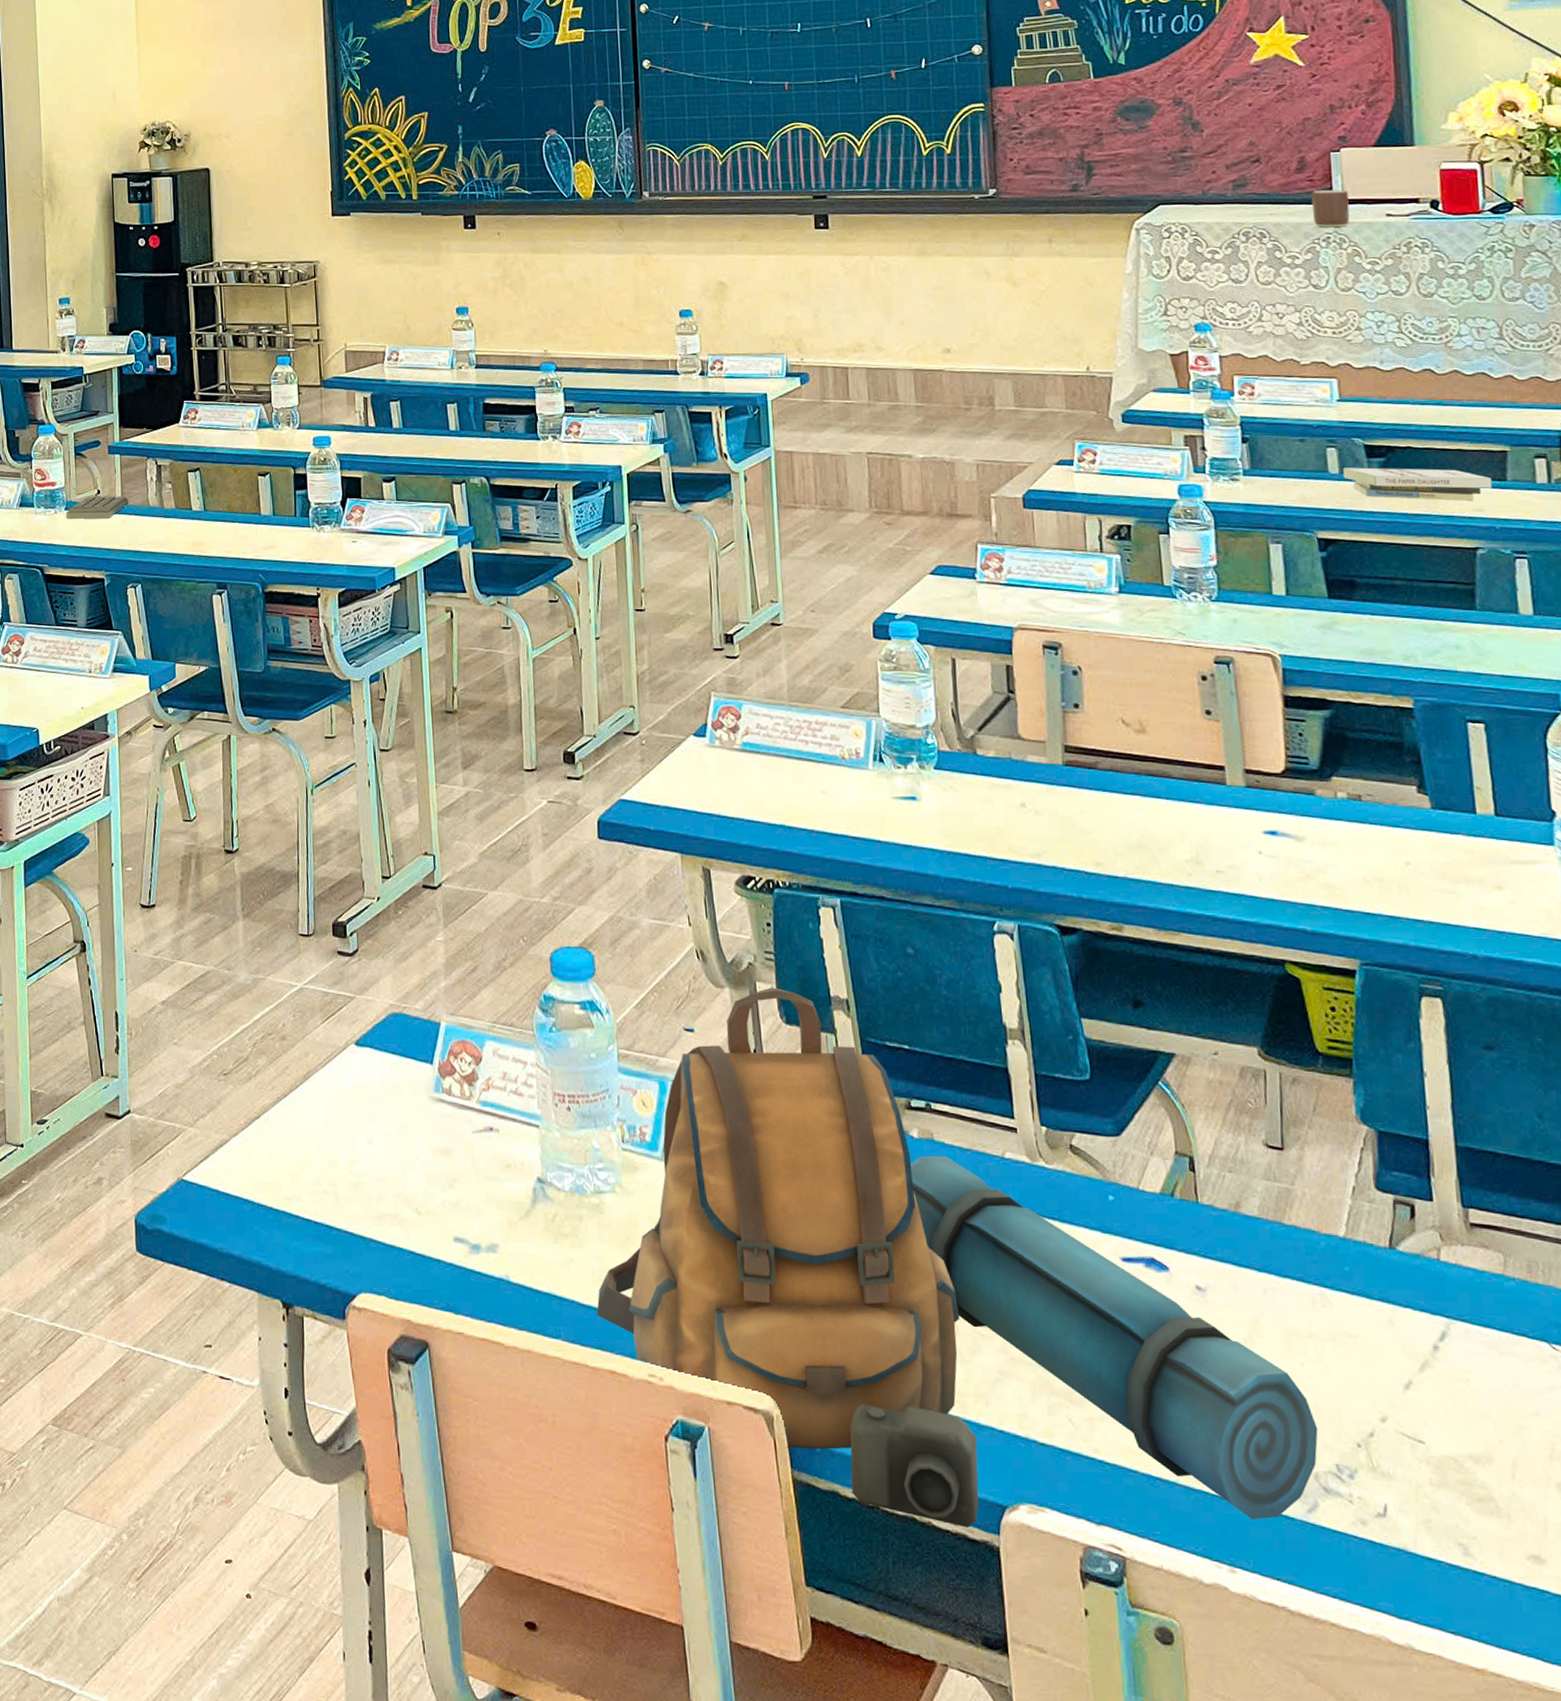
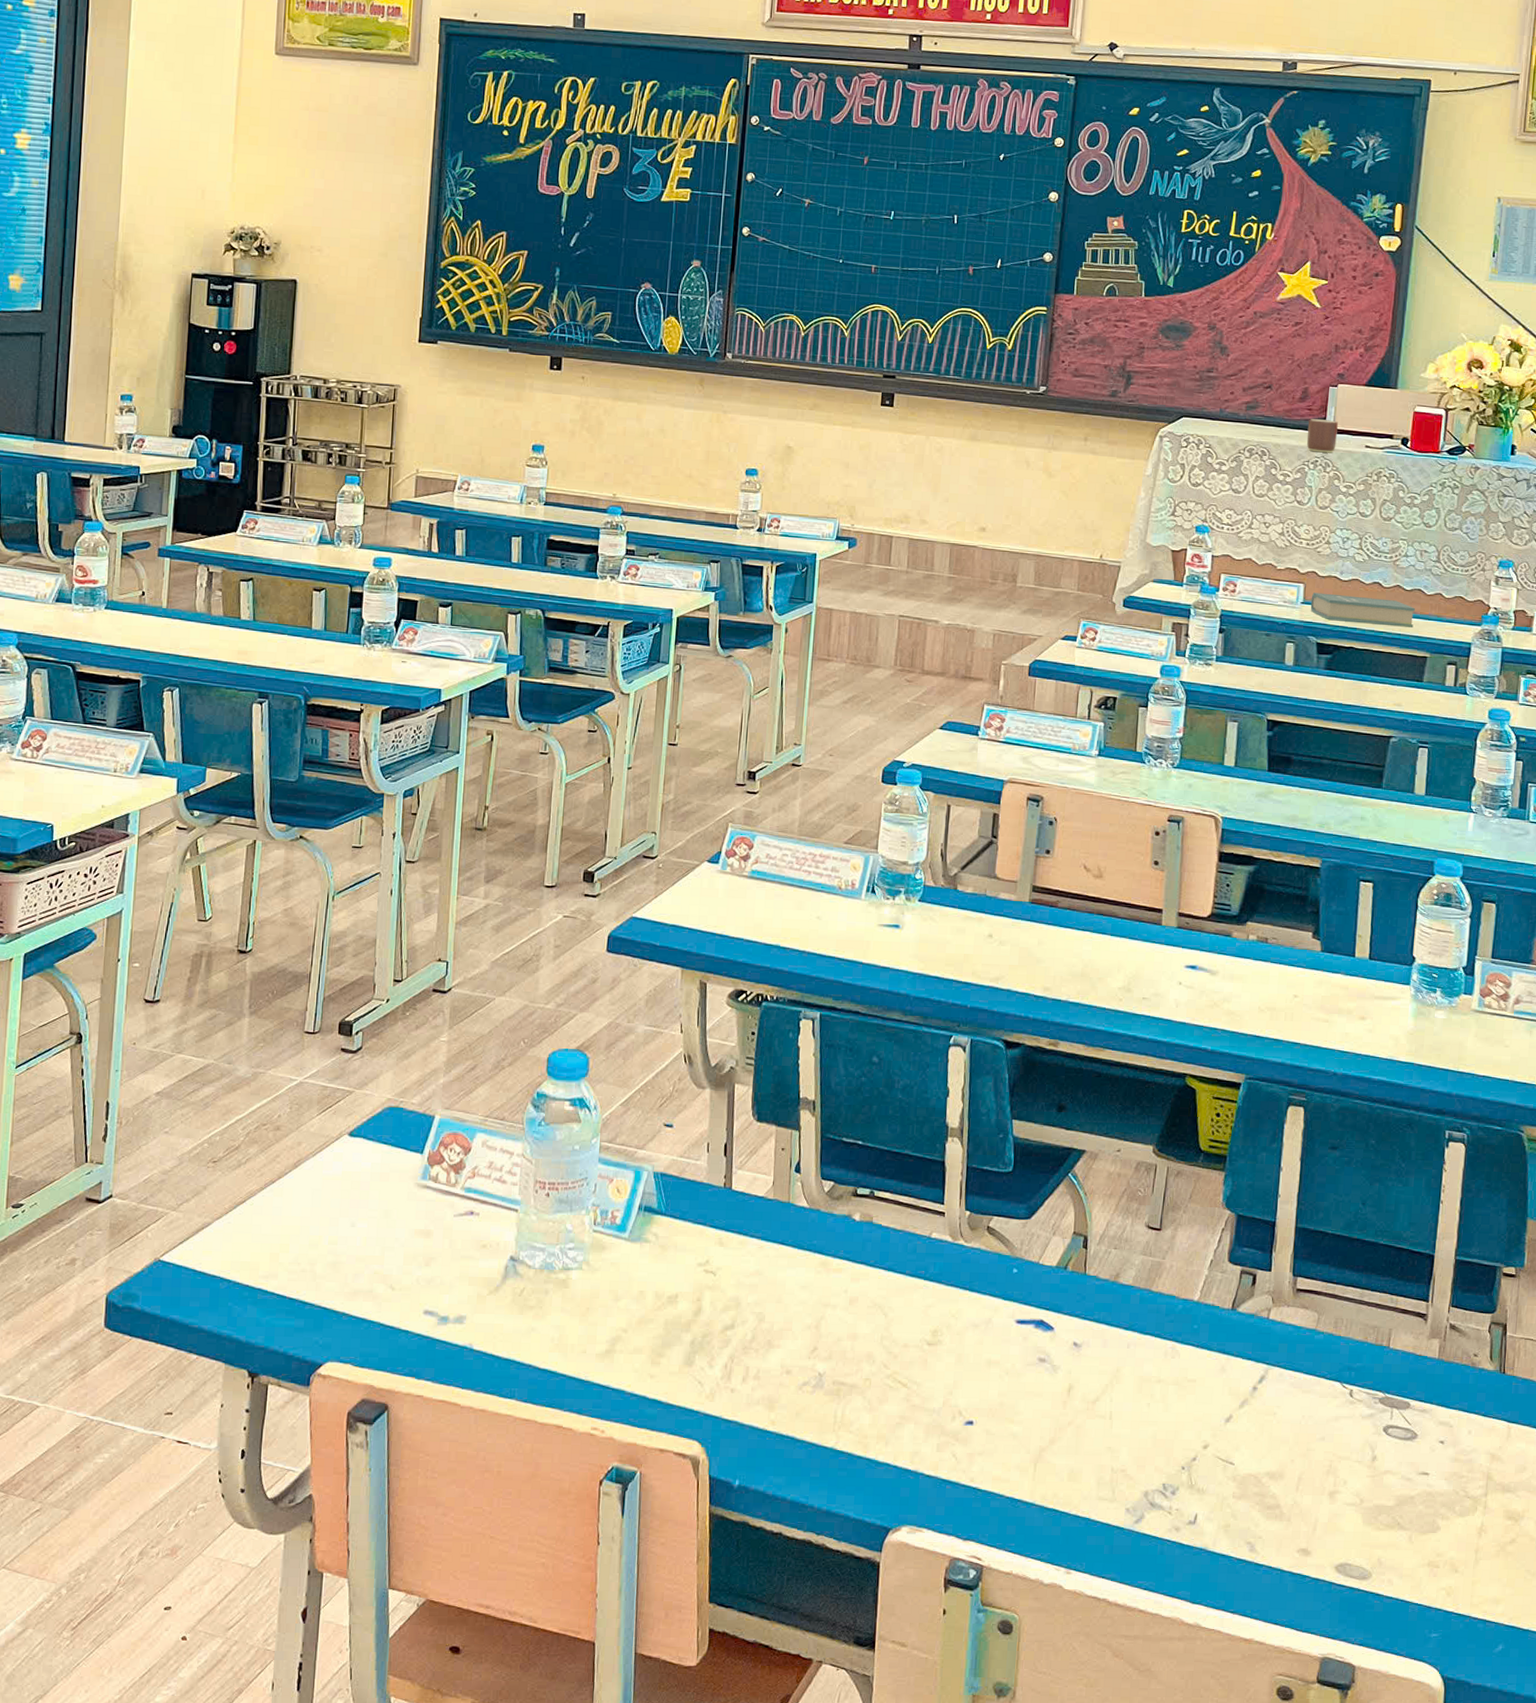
calculator: present [66,496,129,519] -> none [105,597,175,621]
backpack: present [596,987,1318,1528] -> none [551,1089,1153,1548]
books: present [1342,467,1493,501] -> none [1296,661,1412,697]
book: none [1348,387,1483,419] -> present [1310,592,1416,628]

